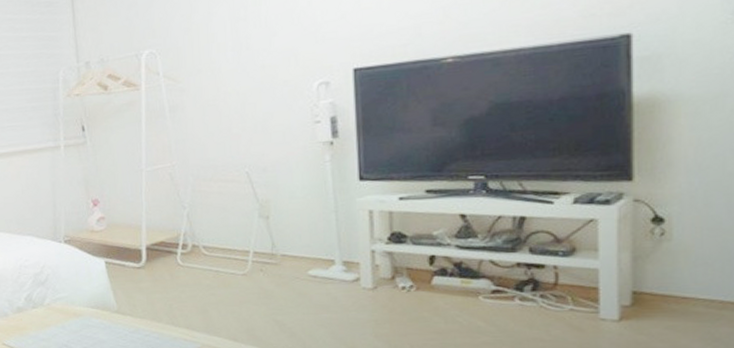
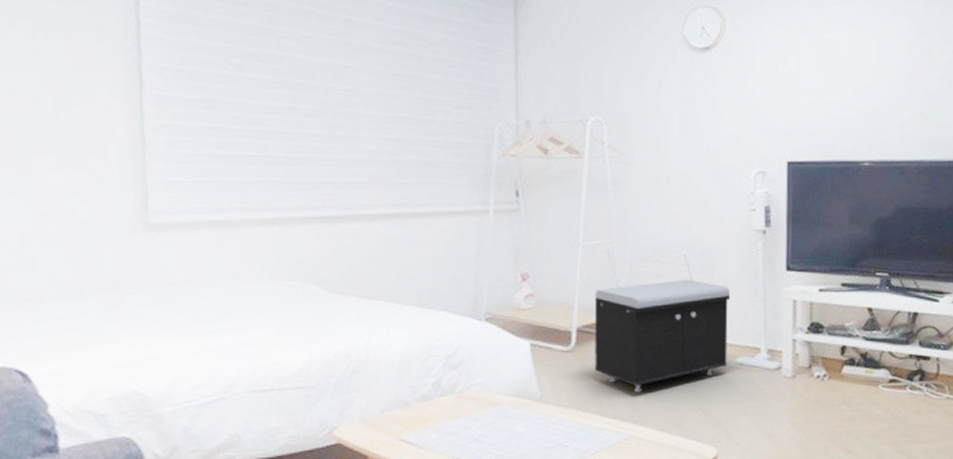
storage bench: none [161,195,299,305] -> present [595,279,731,393]

